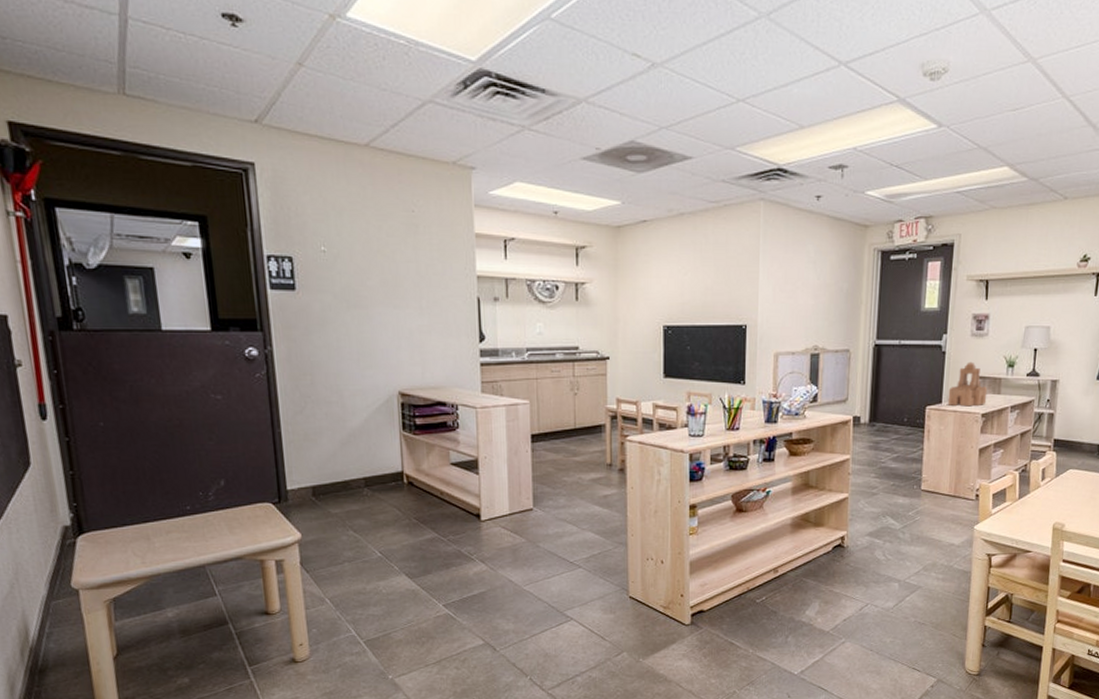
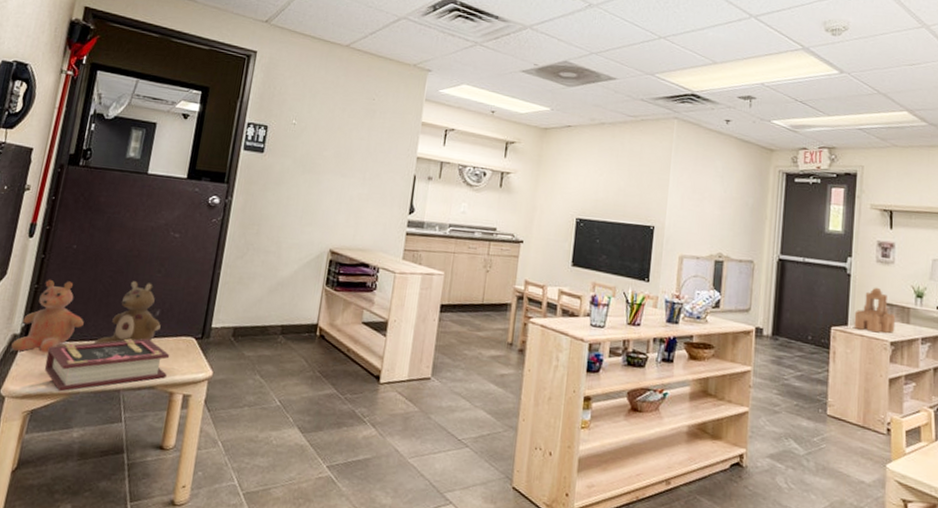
stuffed animal: none [65,462,141,544] -> present [11,280,84,353]
book: none [109,510,252,576] -> present [44,338,170,392]
stuffed bear: none [159,453,230,524] -> present [93,281,161,344]

